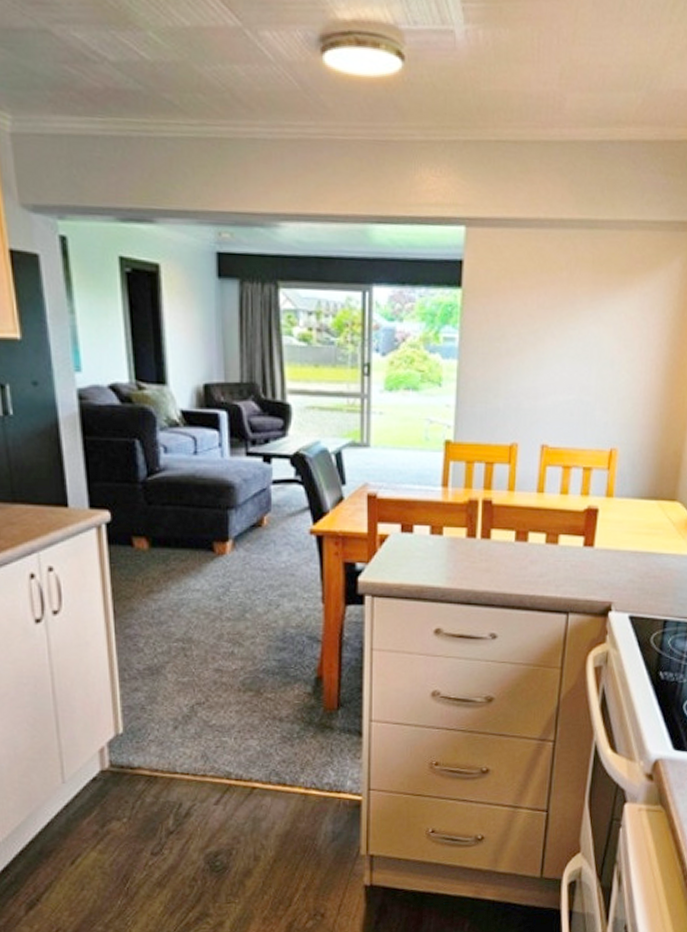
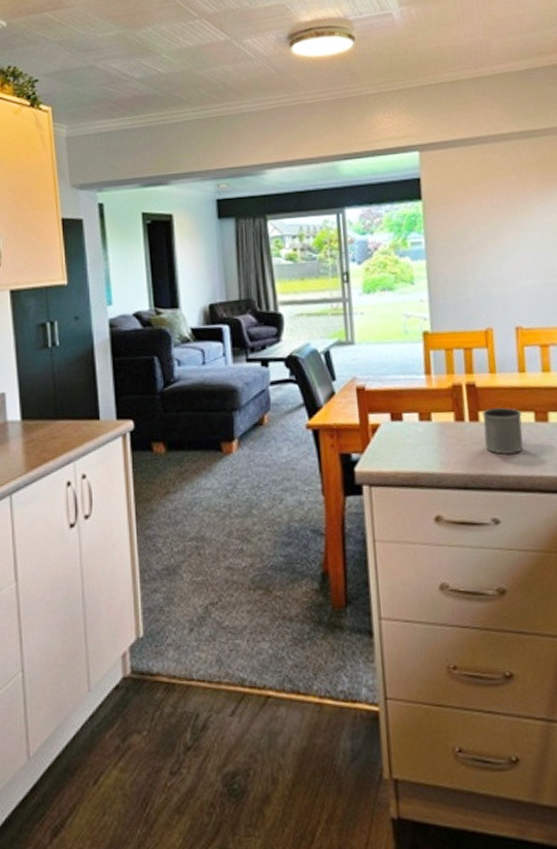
mug: none [494,527,534,573] -> present [482,408,523,454]

